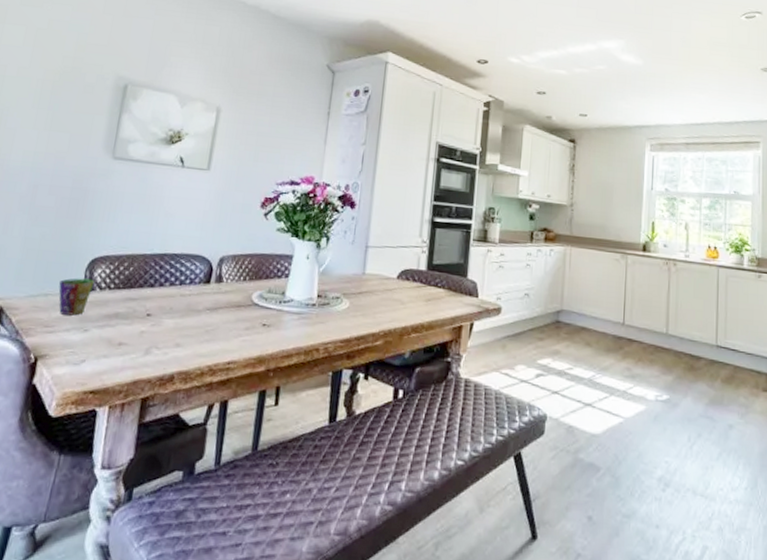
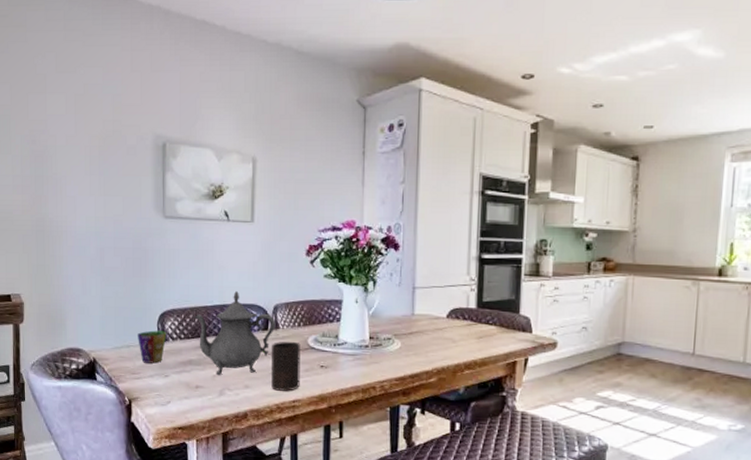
teapot: none [129,239,220,331] -> present [194,290,276,375]
cup: none [205,296,244,352] -> present [271,341,301,391]

